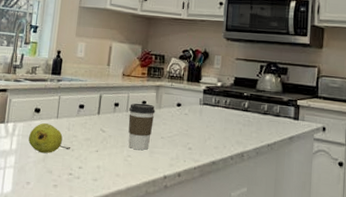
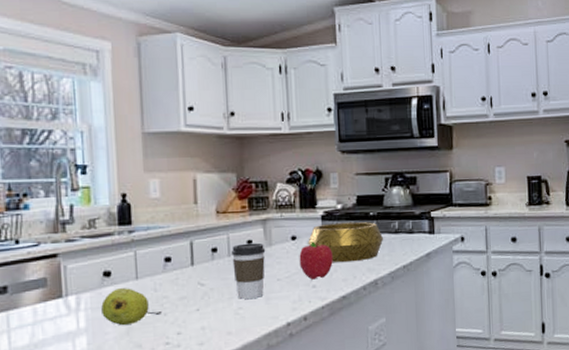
fruit: none [180,110,209,143] -> present [299,241,333,280]
decorative bowl: none [190,97,254,134] -> present [308,221,384,263]

